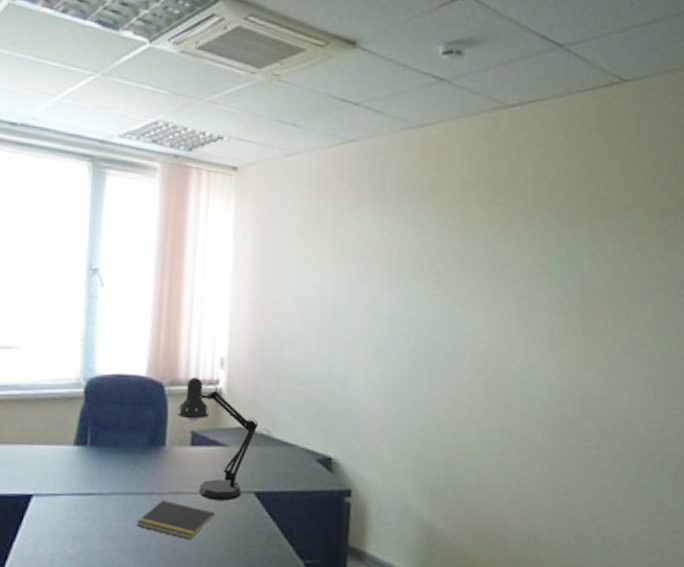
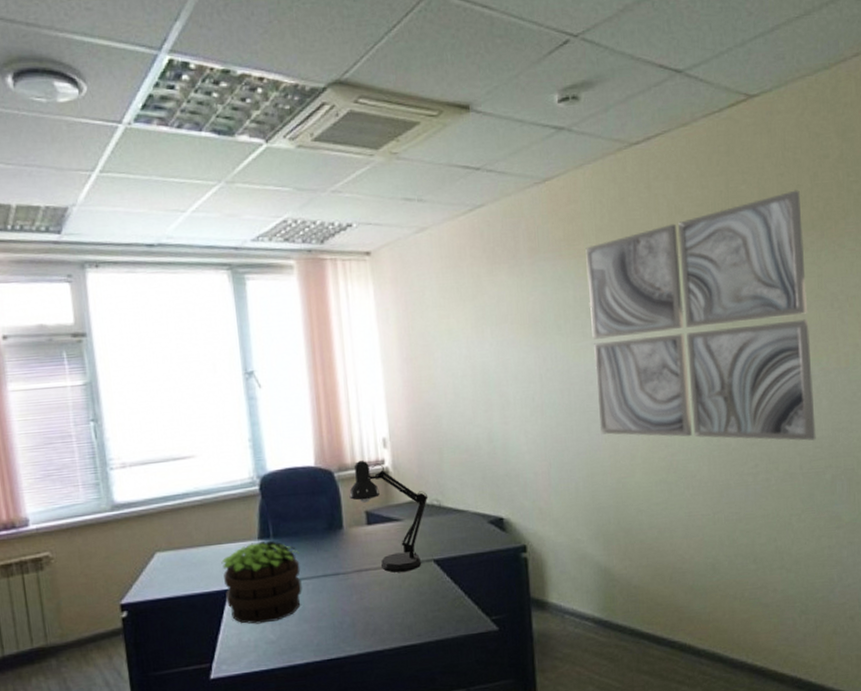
potted plant: none [27,447,116,536] -> present [221,541,302,624]
notepad: present [136,501,214,539] -> none [327,579,399,611]
wall art: none [441,175,660,422] -> present [585,190,816,441]

